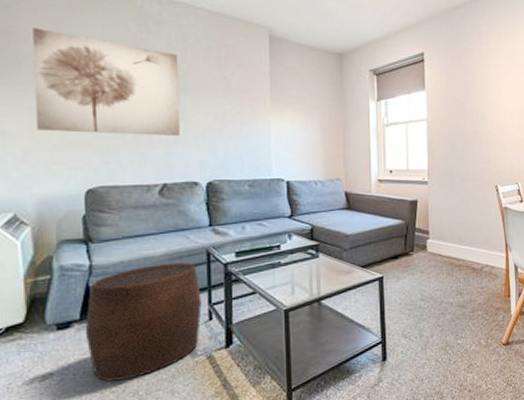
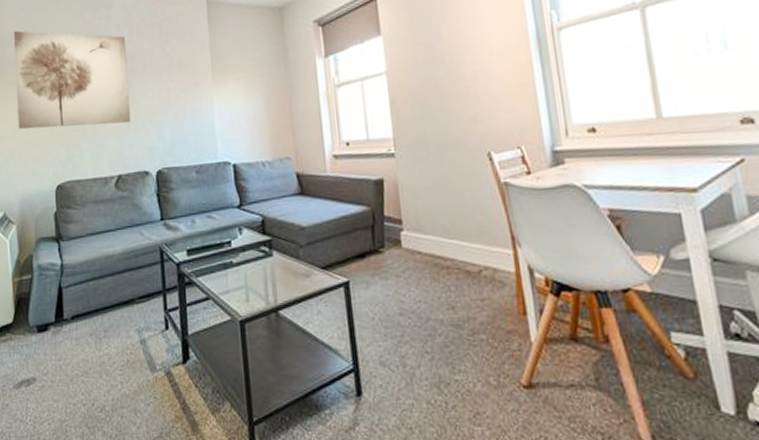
stool: present [84,262,202,382] -> none [59,261,158,392]

